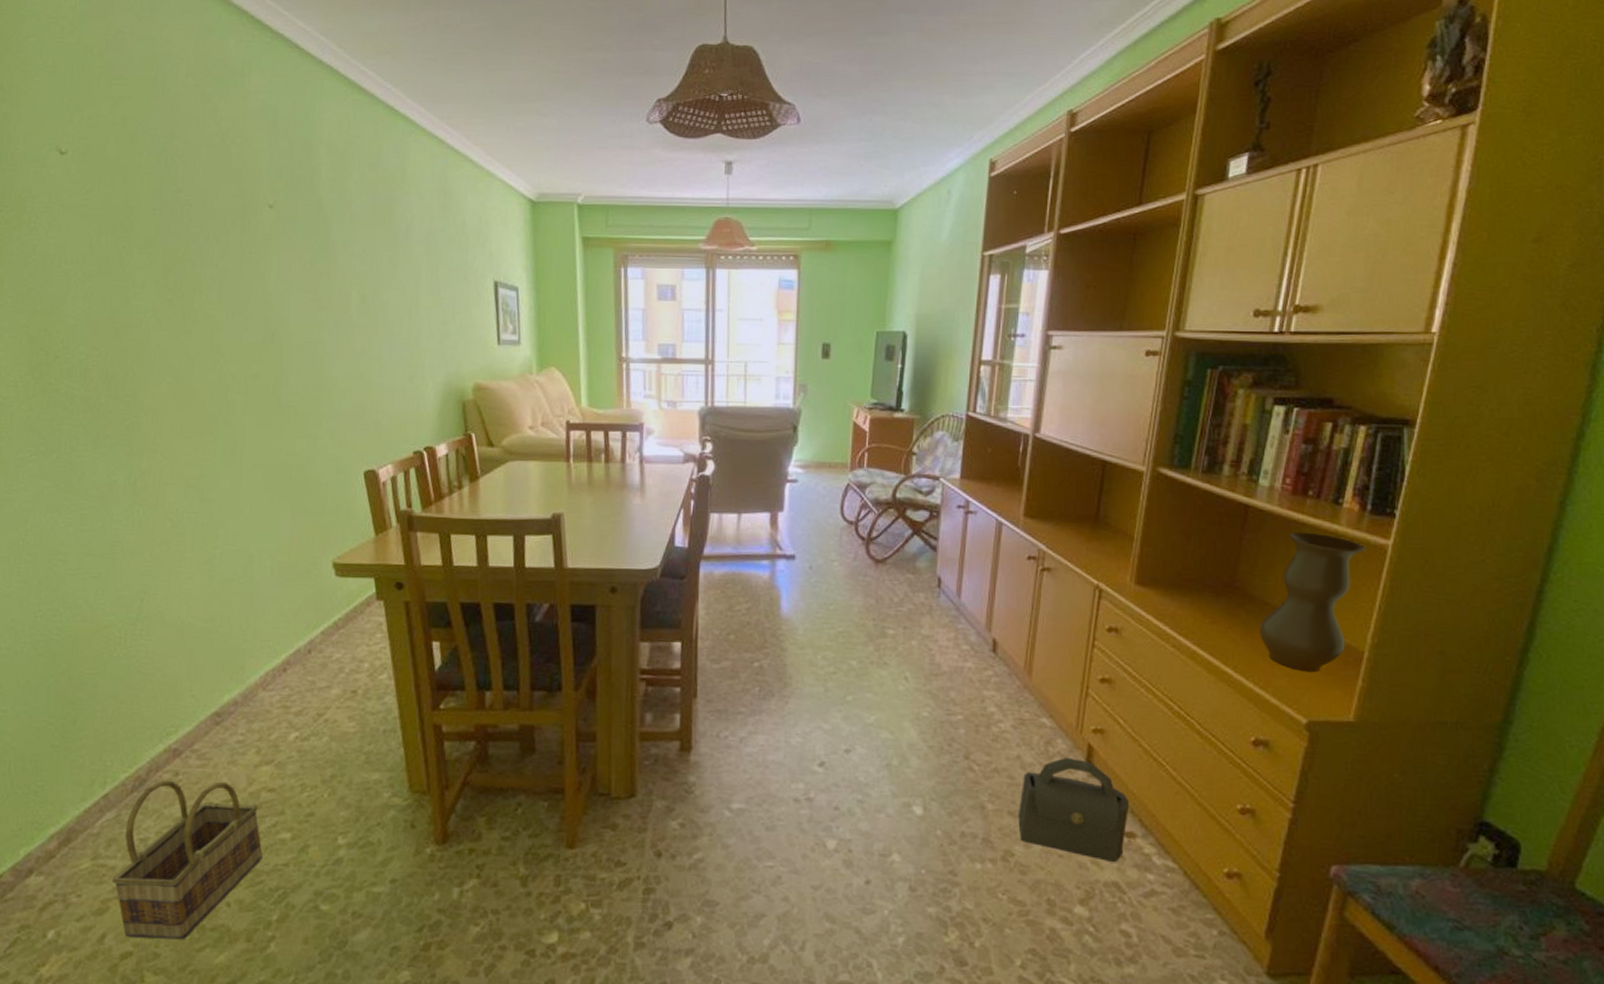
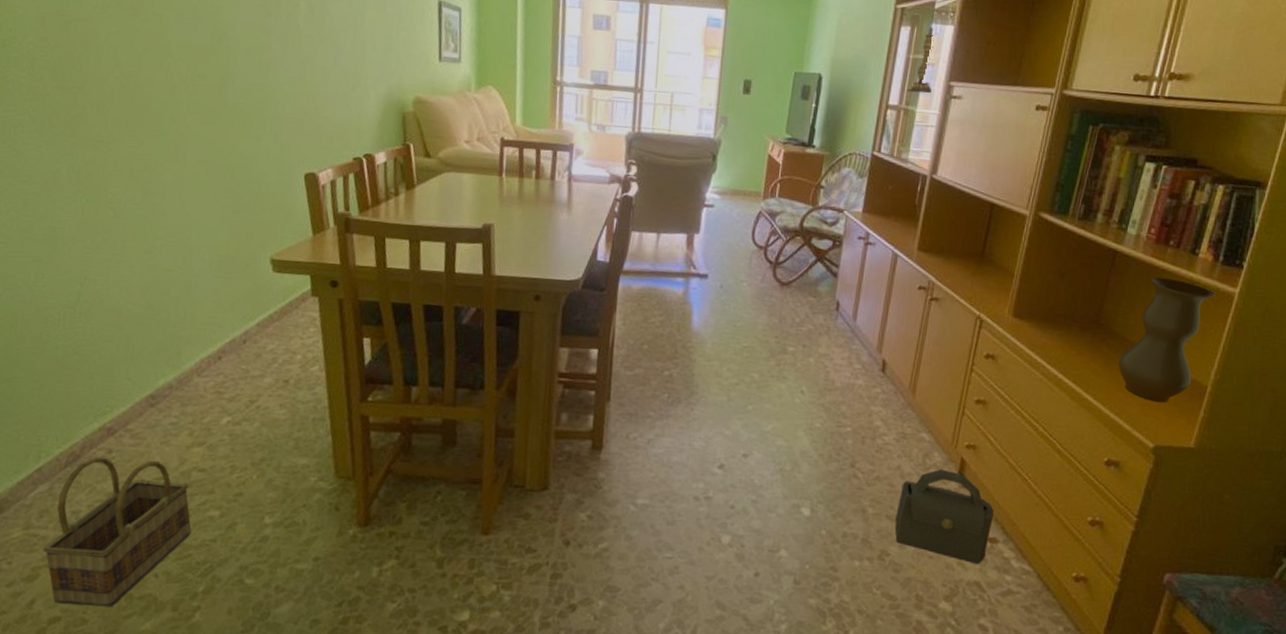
candlestick: none [1000,274,1029,346] -> present [906,27,936,94]

